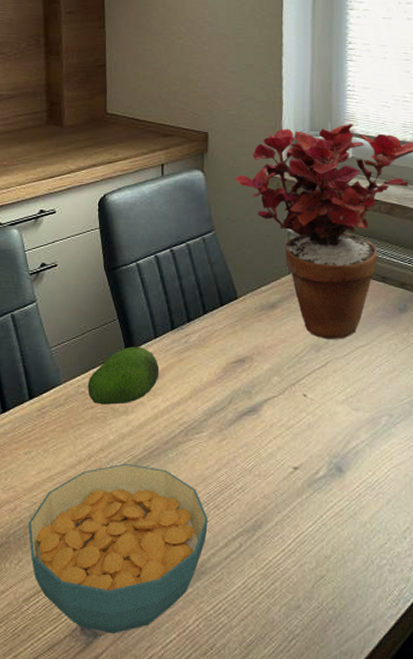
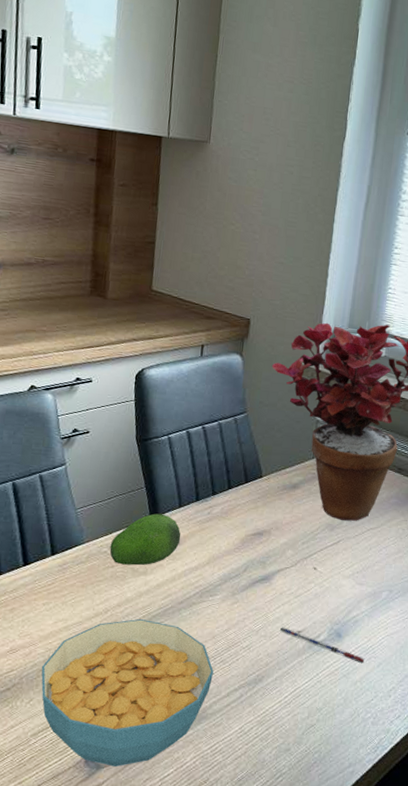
pen: none [275,464,372,501] -> present [280,627,365,664]

